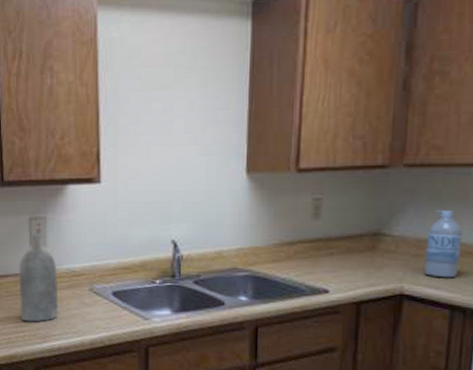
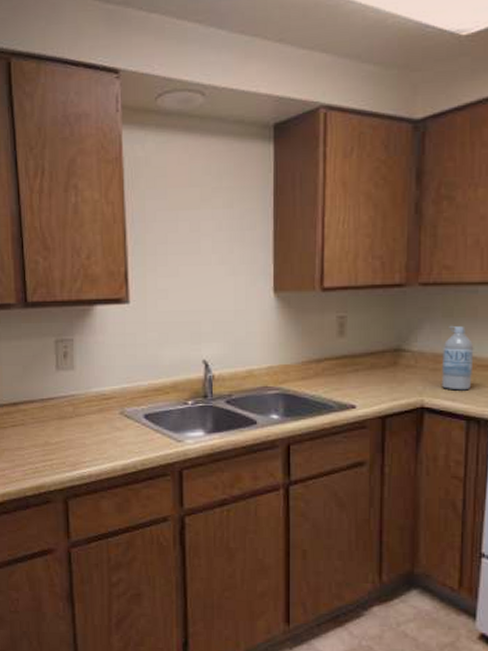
bottle: present [19,232,59,322] -> none [45,355,88,449]

